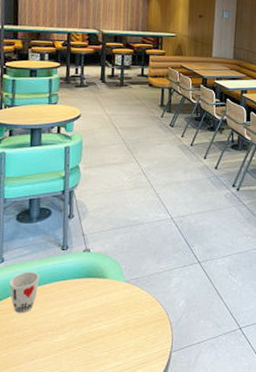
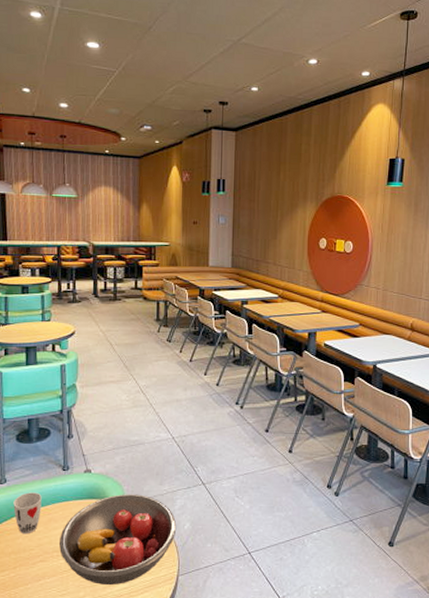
fruit bowl: none [54,273,172,364] -> present [59,494,177,586]

